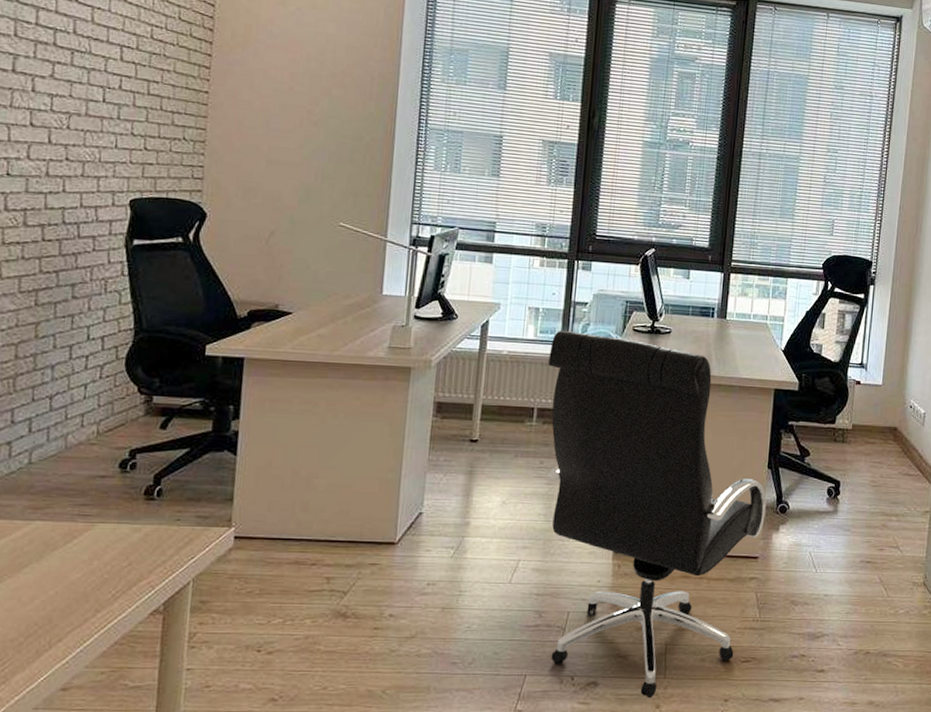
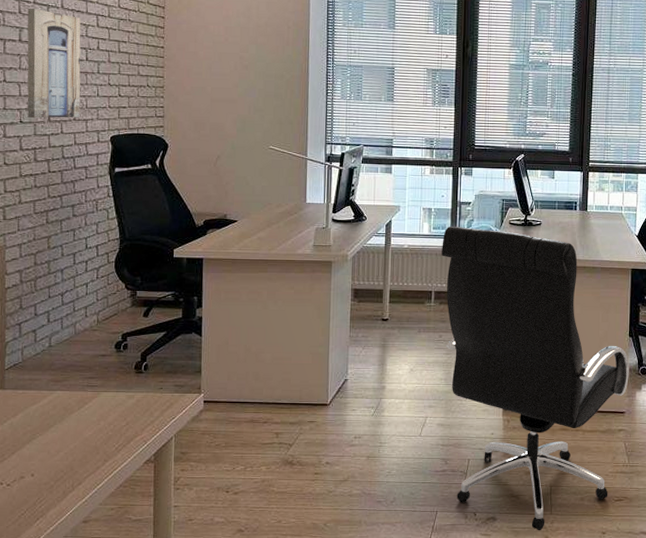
wall art: none [17,31,99,174] -> present [27,9,81,119]

